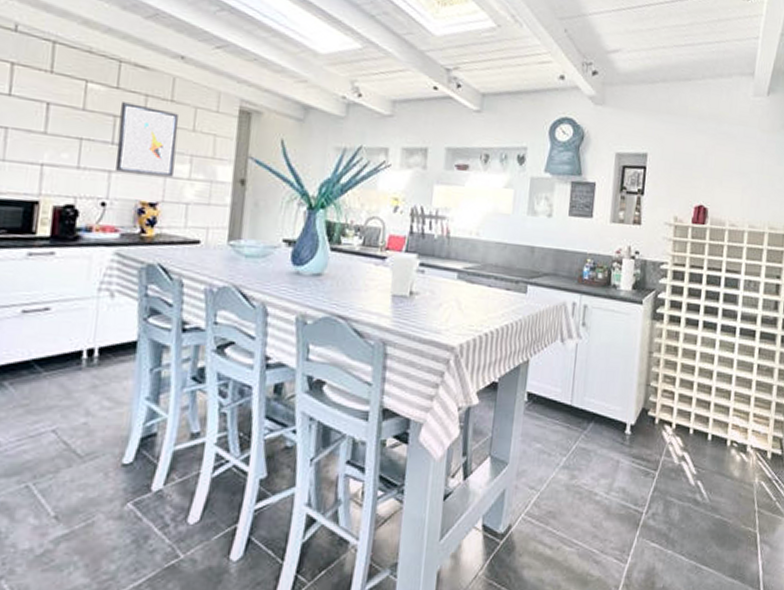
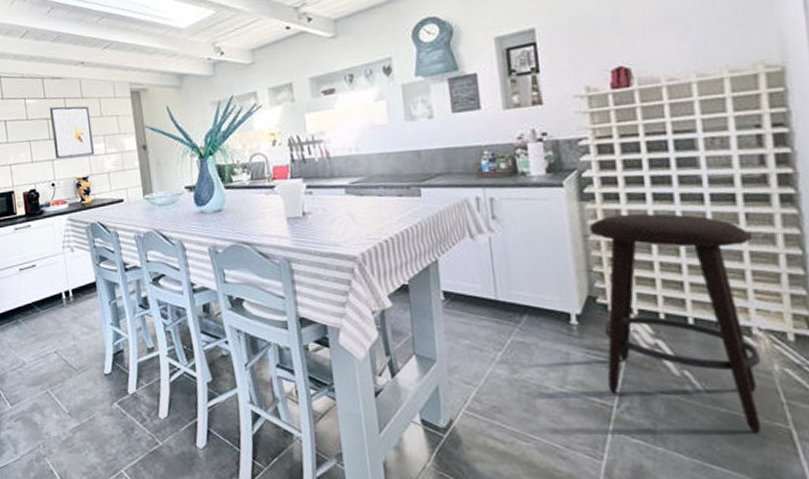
stool: none [642,336,760,537] -> present [589,213,762,434]

